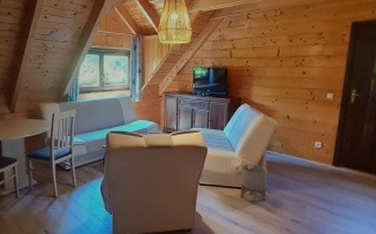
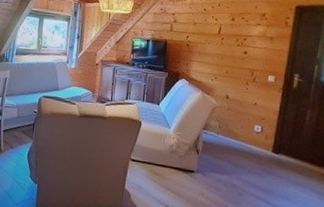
planter: present [240,164,268,205] -> none [173,143,204,188]

